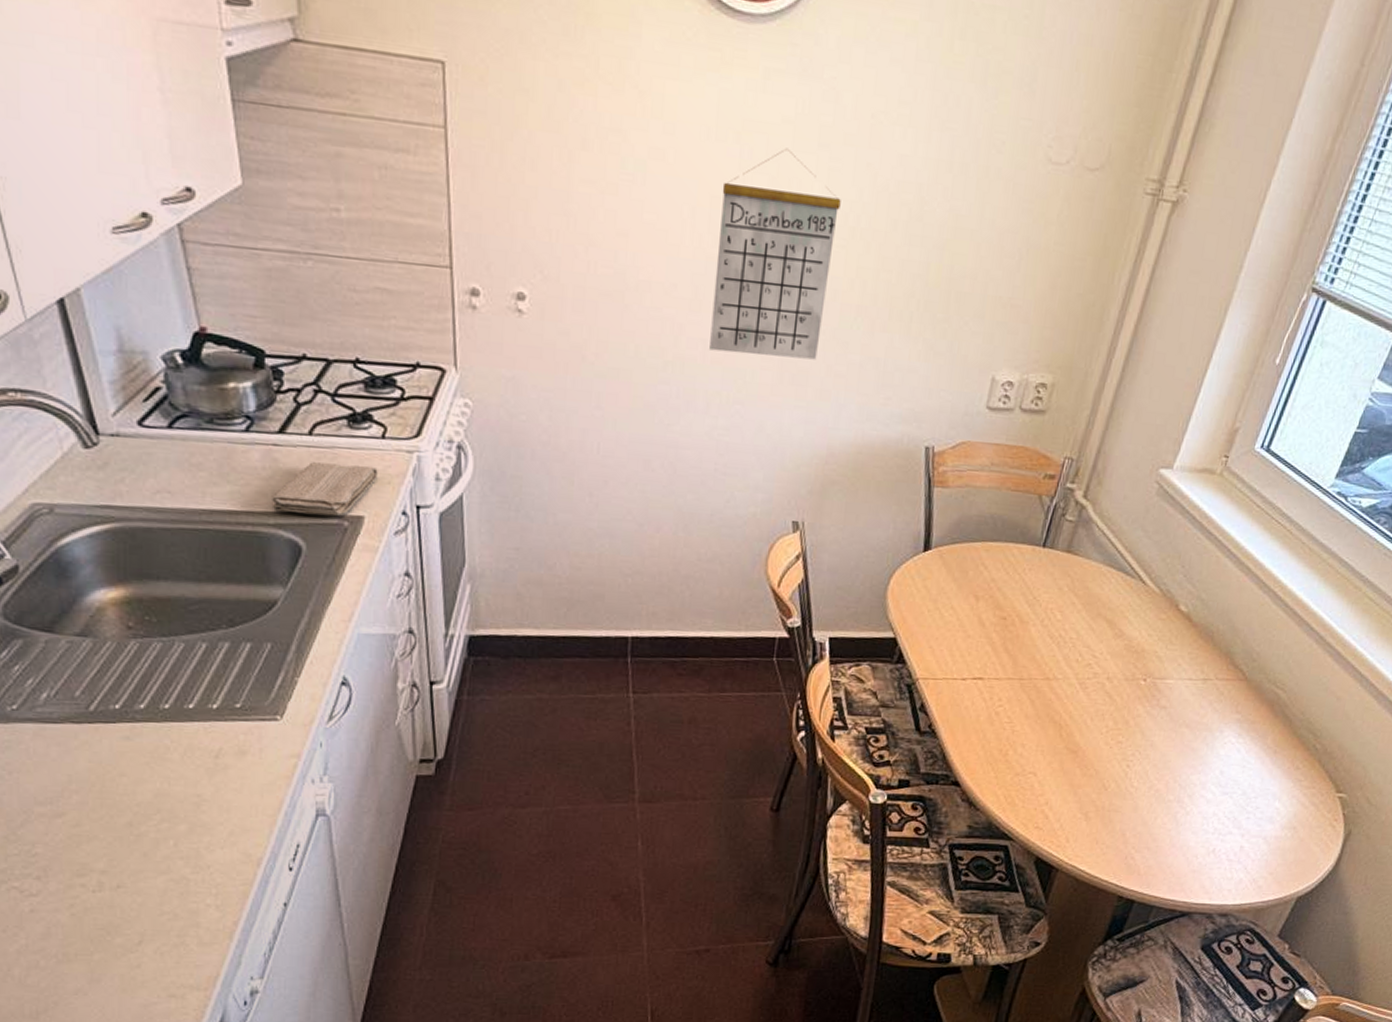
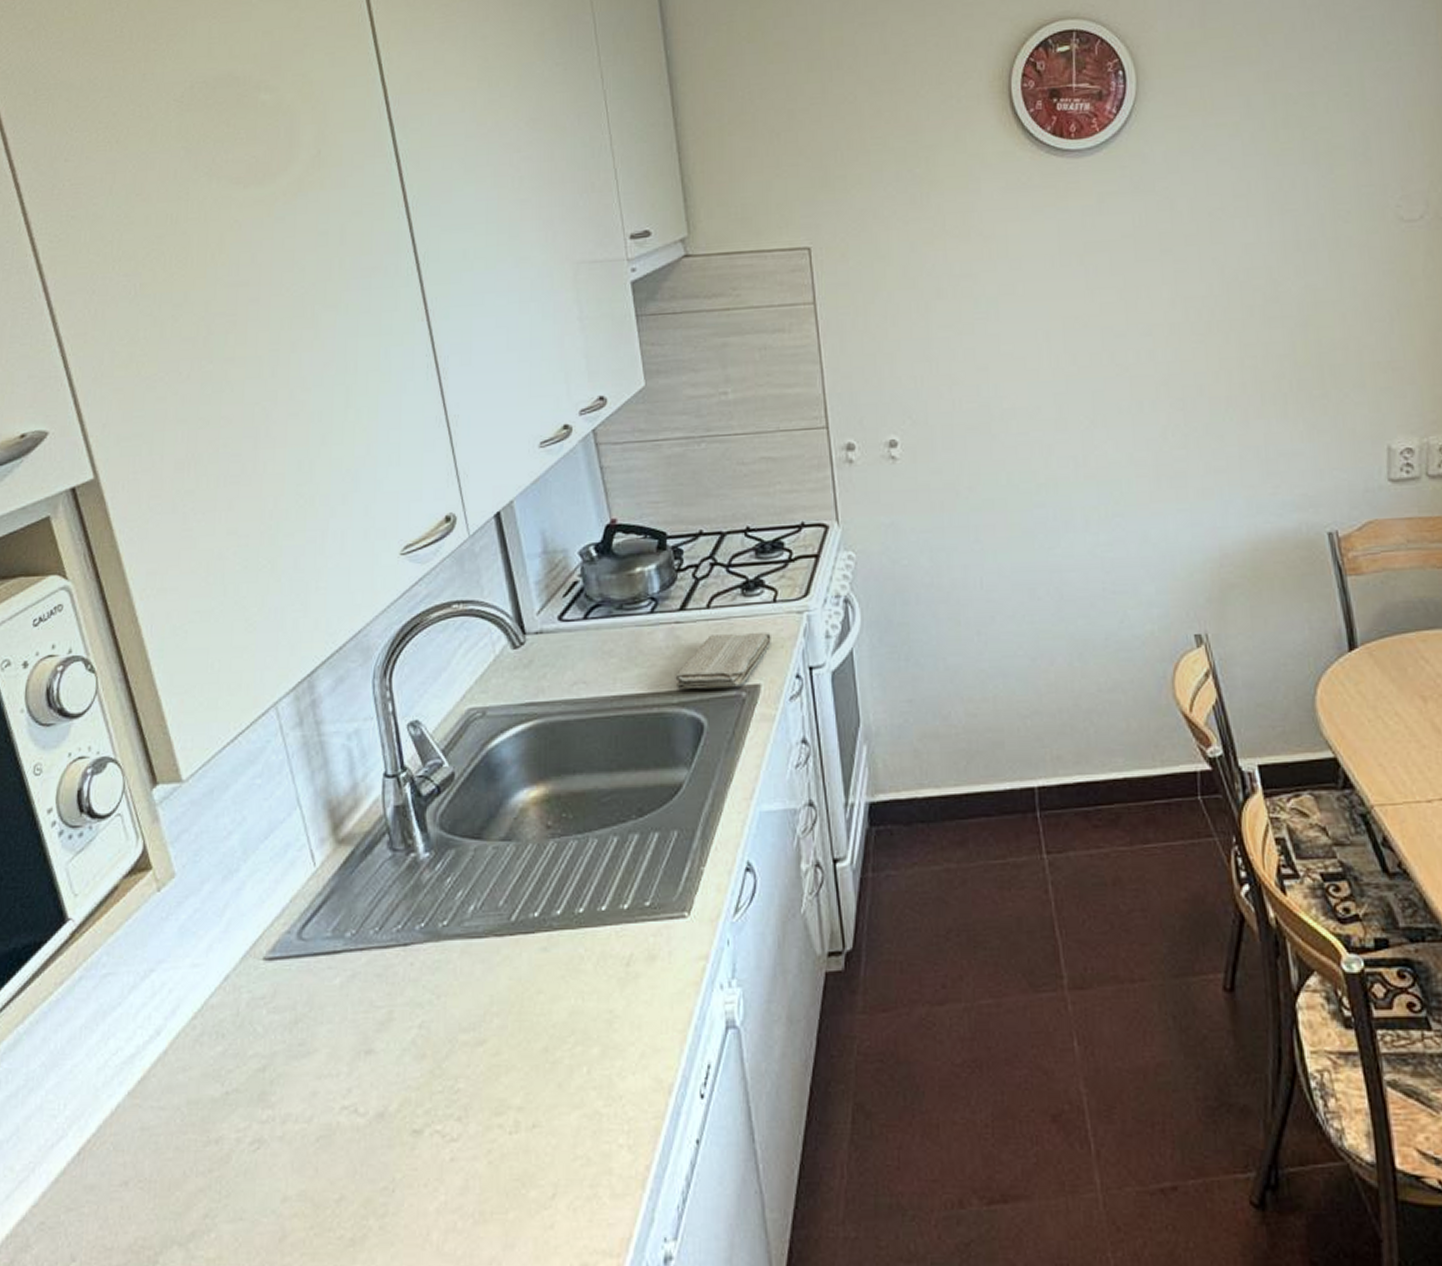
calendar: present [709,148,841,360] -> none [1072,260,1193,466]

